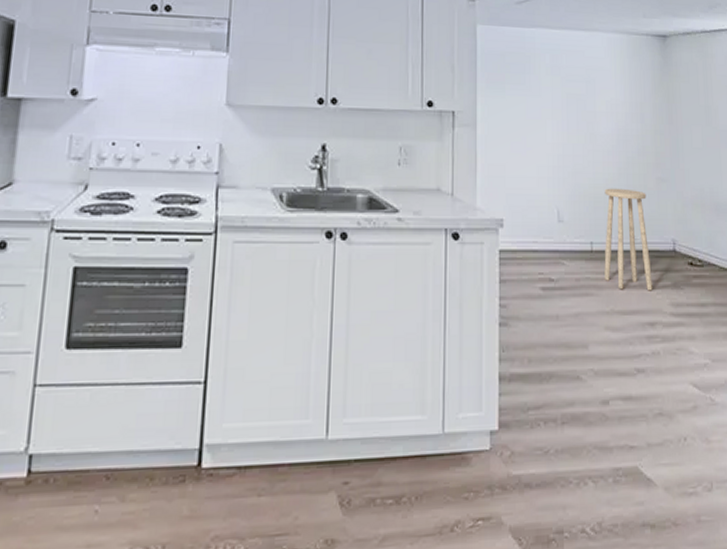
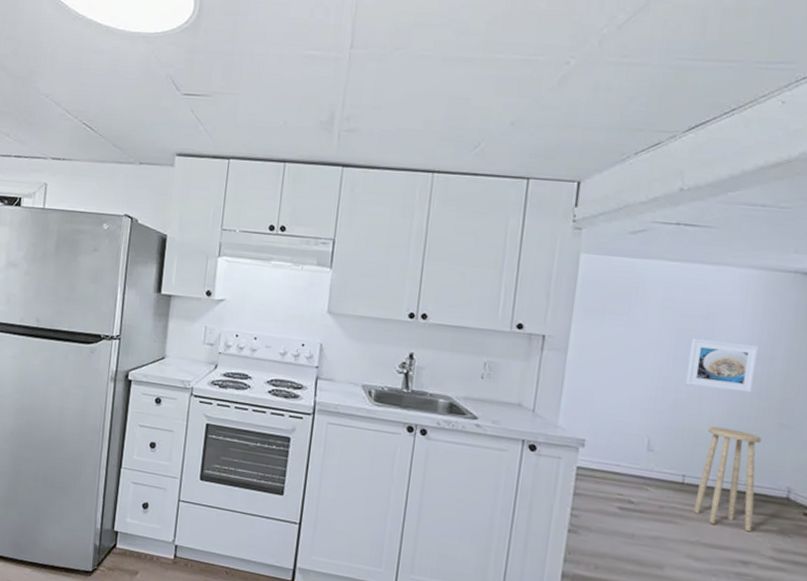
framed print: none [579,102,633,151] -> present [685,339,759,393]

